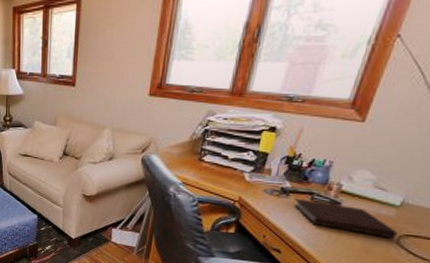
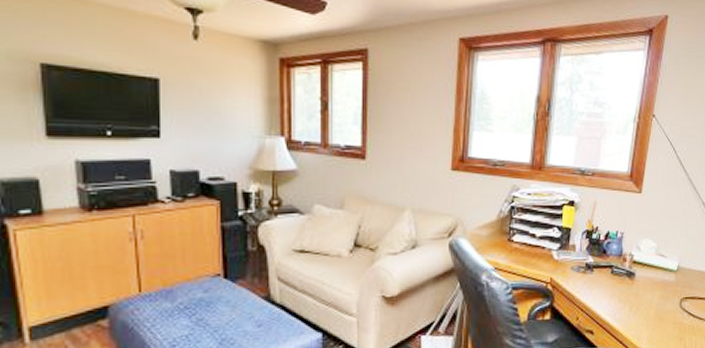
notebook: present [294,198,398,239] -> none [598,273,679,303]

